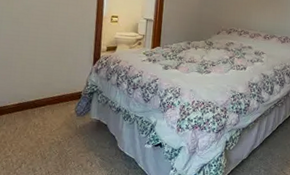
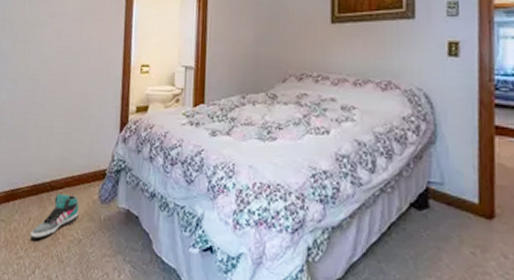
sneaker: none [17,109,59,143] -> present [31,193,79,239]

